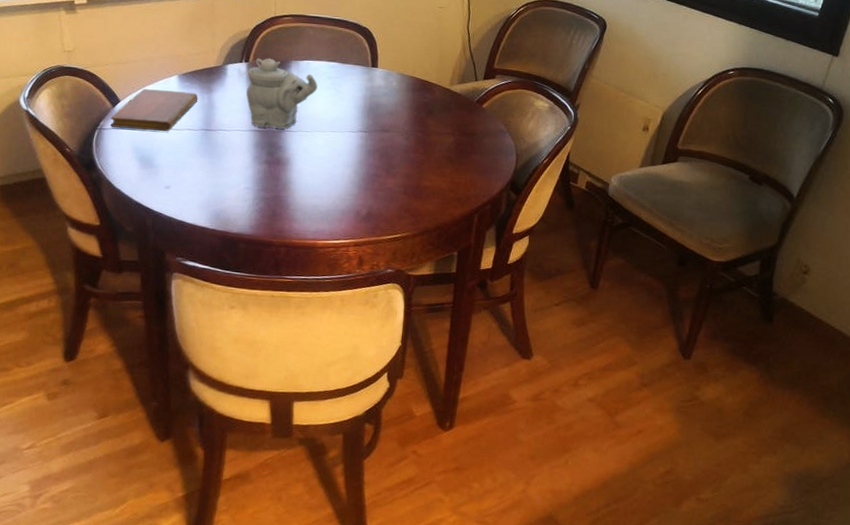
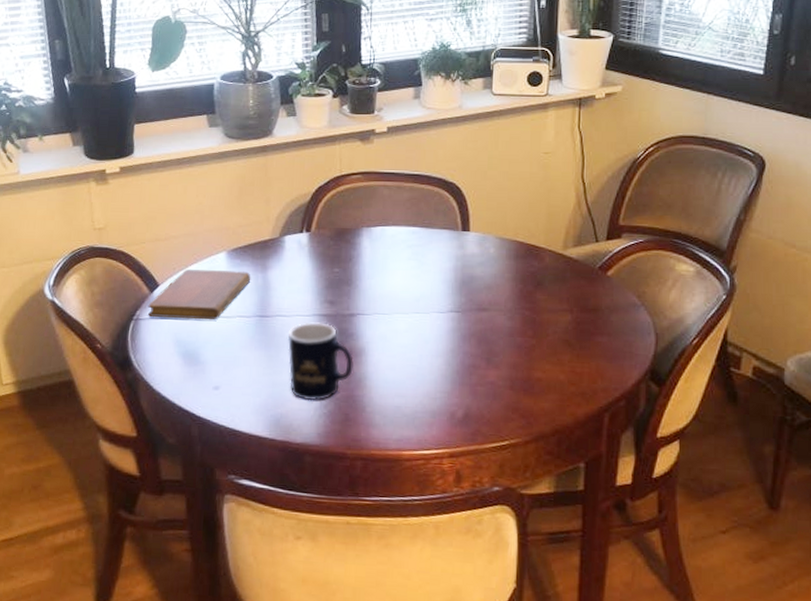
mug: none [228,136,281,200] -> present [288,322,354,401]
teapot: present [246,58,318,129] -> none [308,225,396,311]

